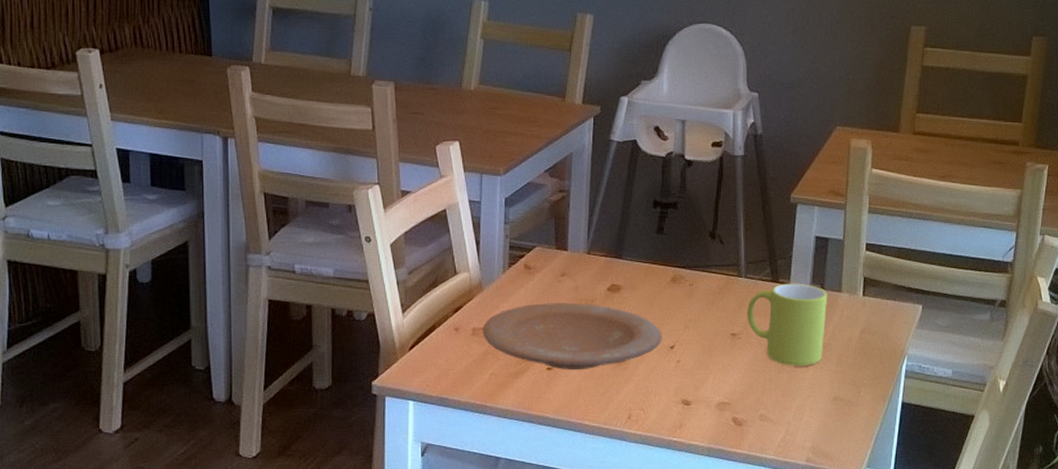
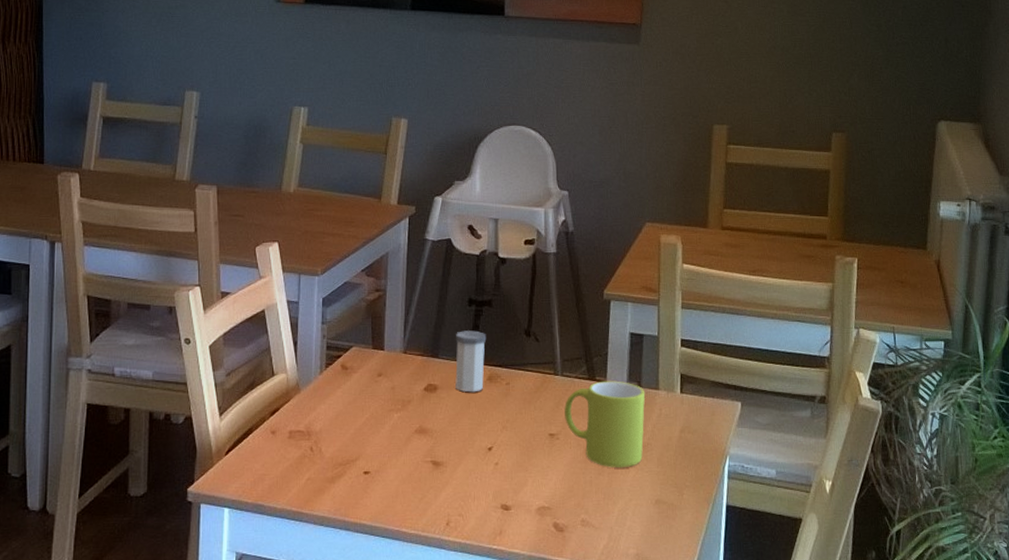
plate: present [482,303,663,370] -> none [299,403,480,474]
salt shaker: none [639,232,671,293] -> present [455,330,487,393]

